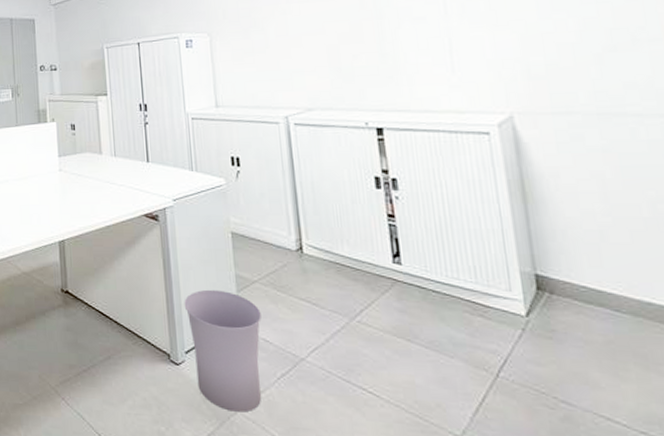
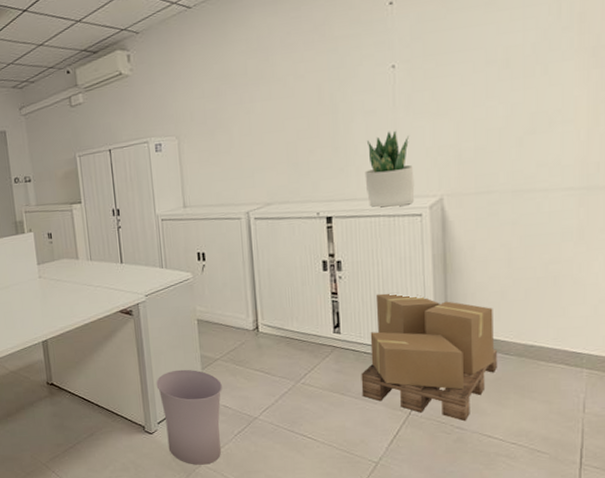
planter: none [417,39,479,123] -> present [364,130,415,208]
cardboard boxes: none [430,221,607,395] -> present [361,292,497,422]

